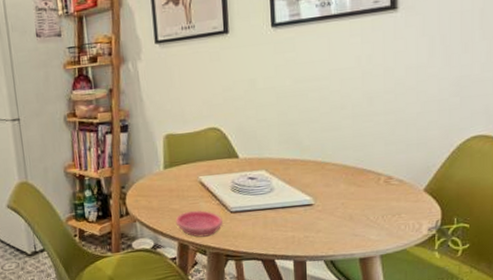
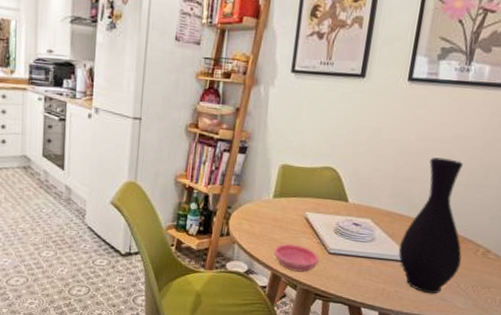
vase: none [299,94,366,233] -> present [398,157,463,294]

